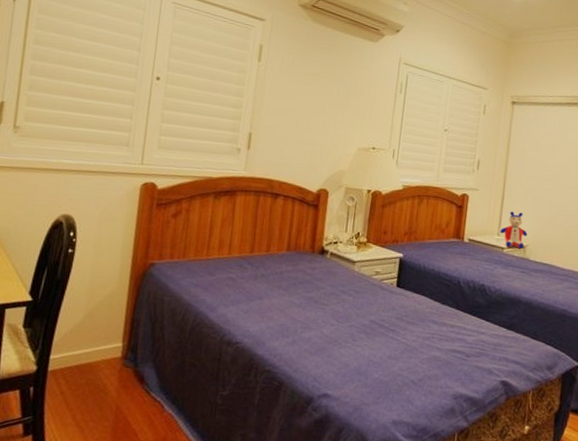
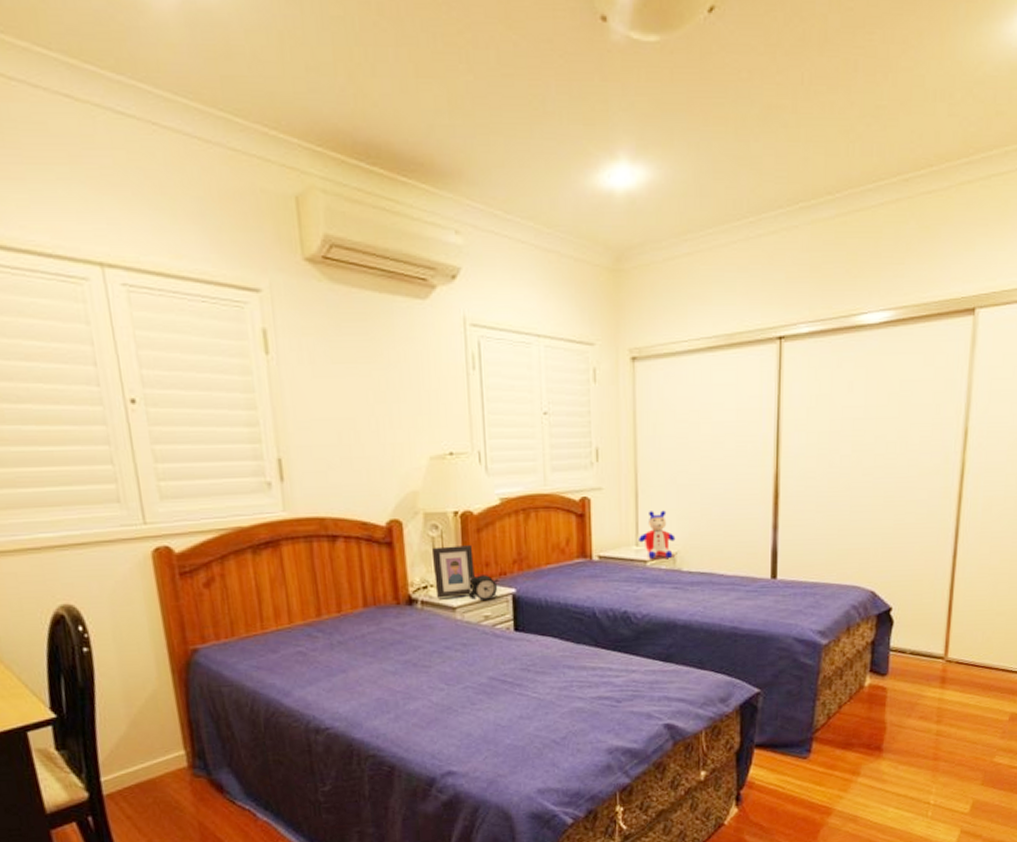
picture frame: none [343,214,377,254] -> present [431,545,475,598]
alarm clock: none [366,239,392,260] -> present [468,575,499,601]

